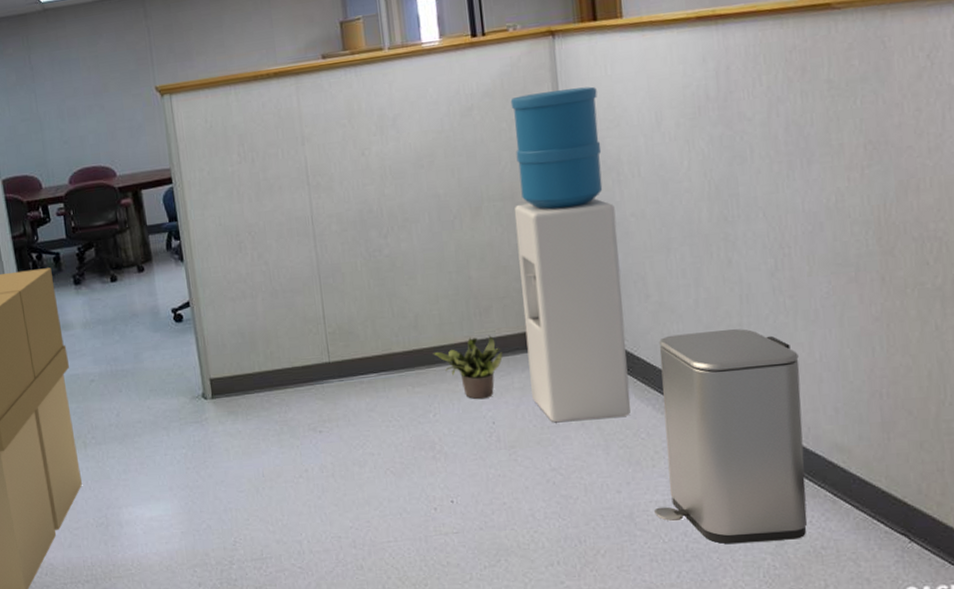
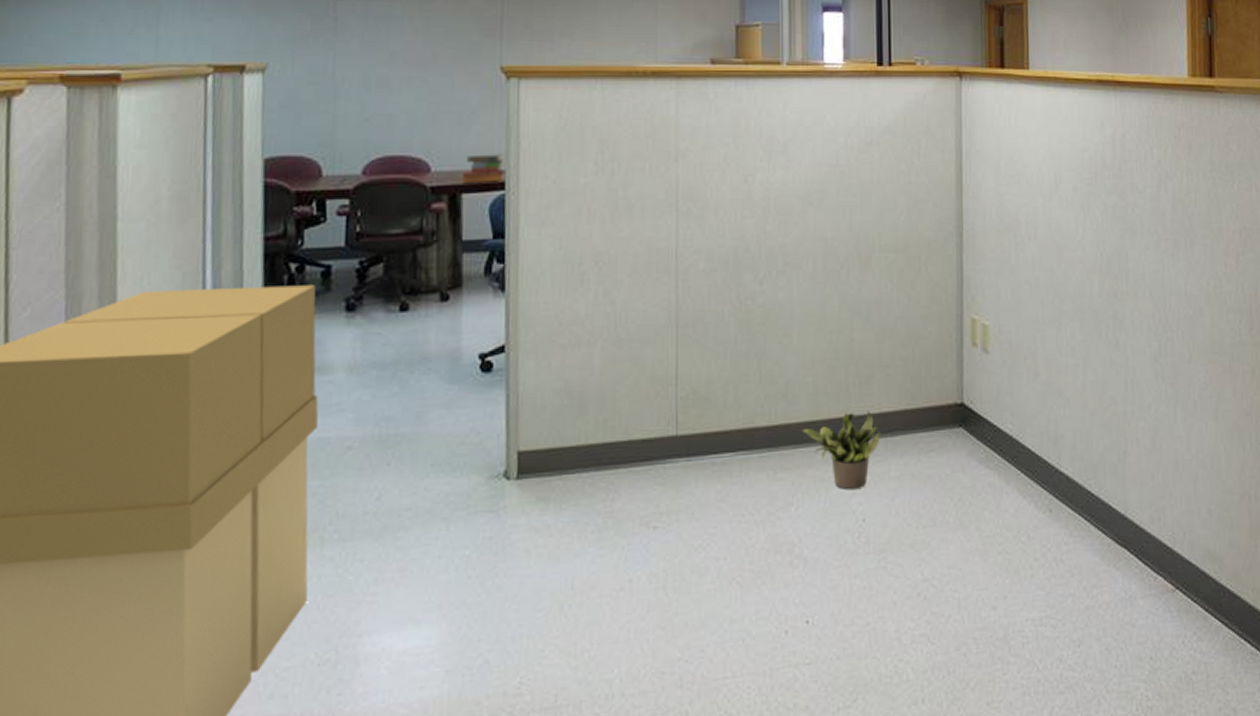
books: none [139,155,172,183] -> present [461,153,506,184]
water cooler: present [510,86,631,423] -> none [906,137,1013,522]
pedal bin: present [653,329,808,544] -> none [1029,417,1180,671]

